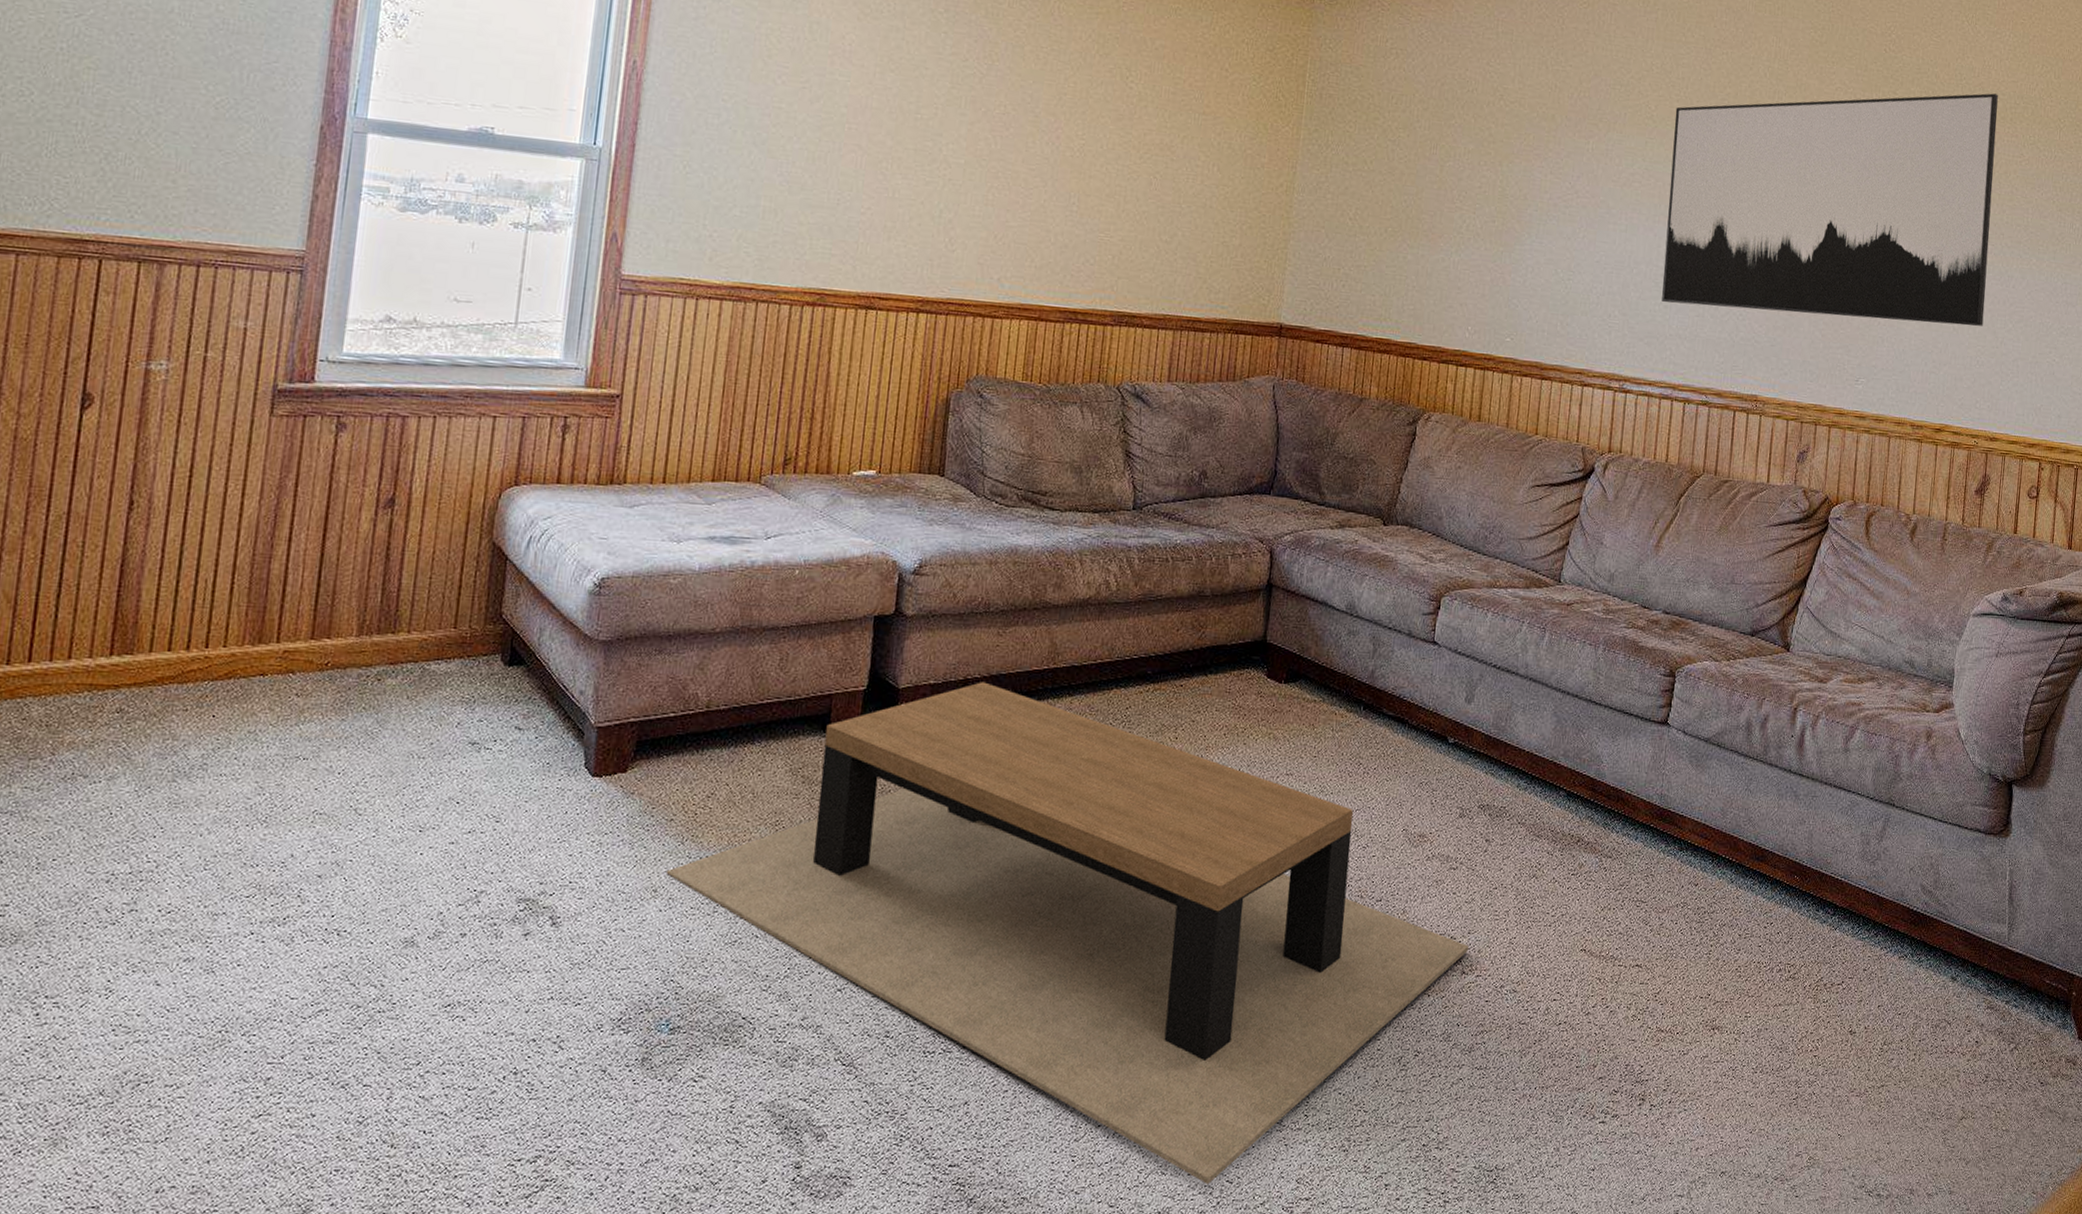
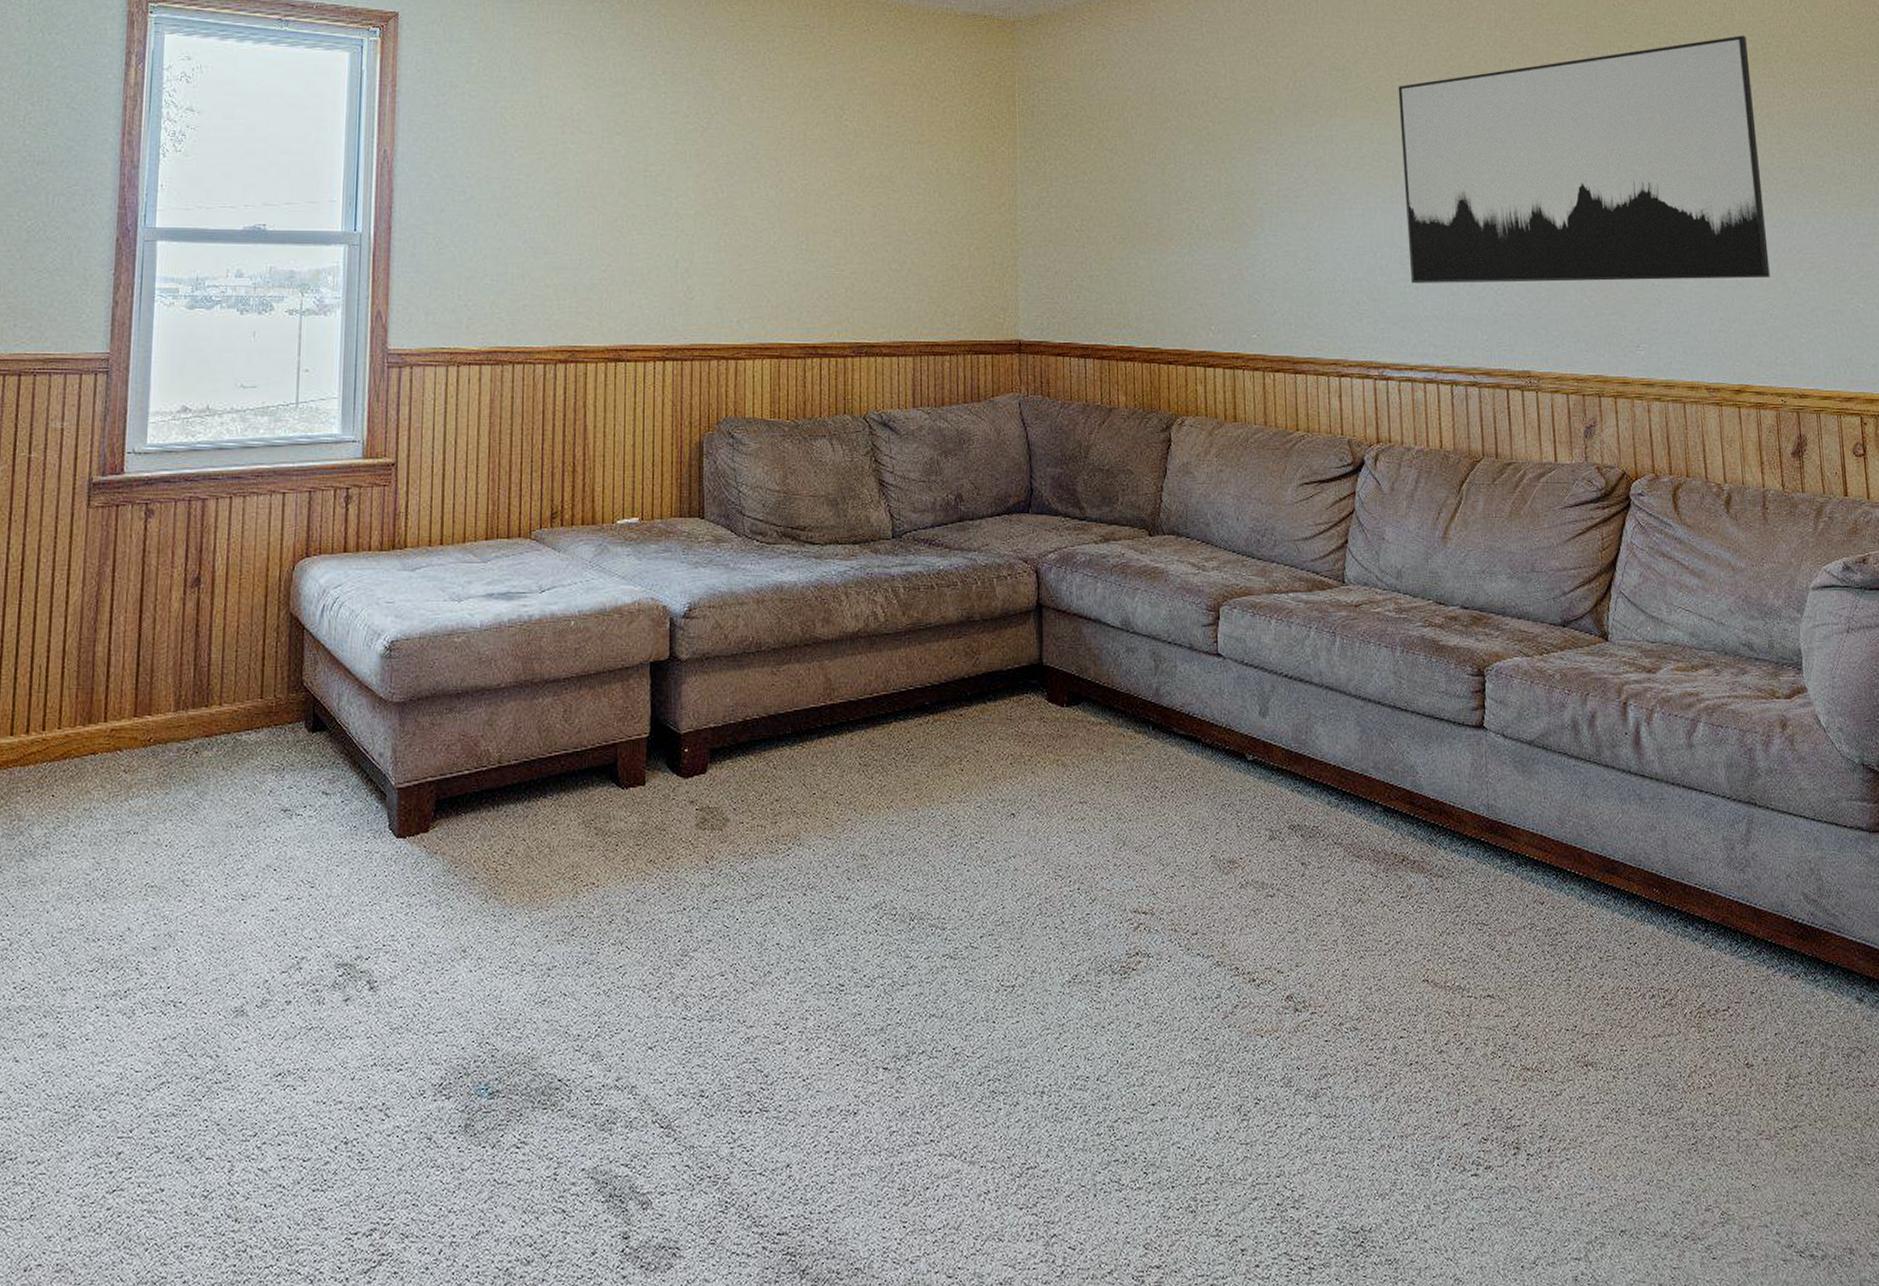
coffee table: present [666,682,1469,1184] -> none [473,722,1299,1251]

